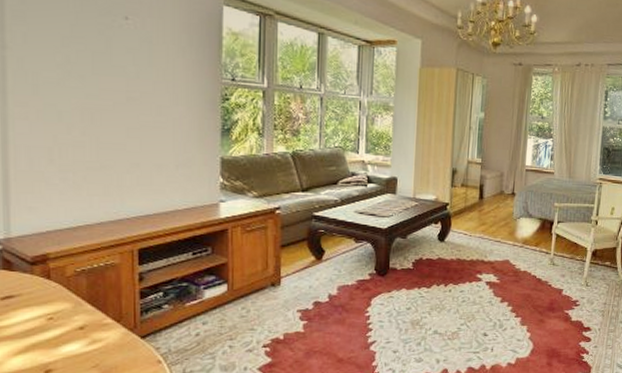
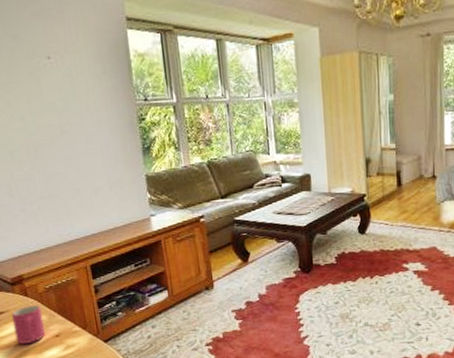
mug: none [23,289,67,337] -> present [11,305,46,345]

